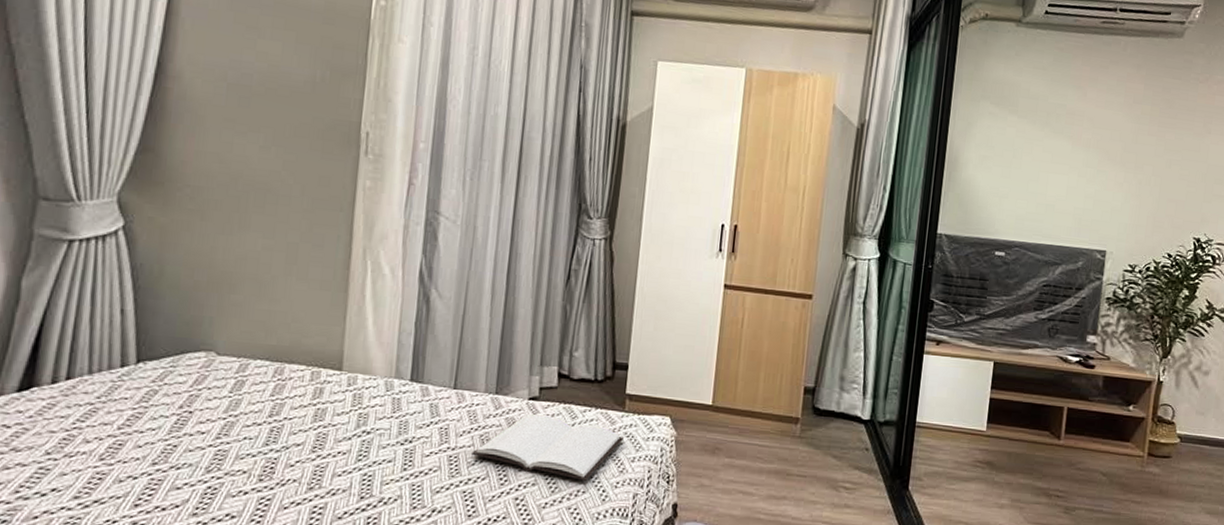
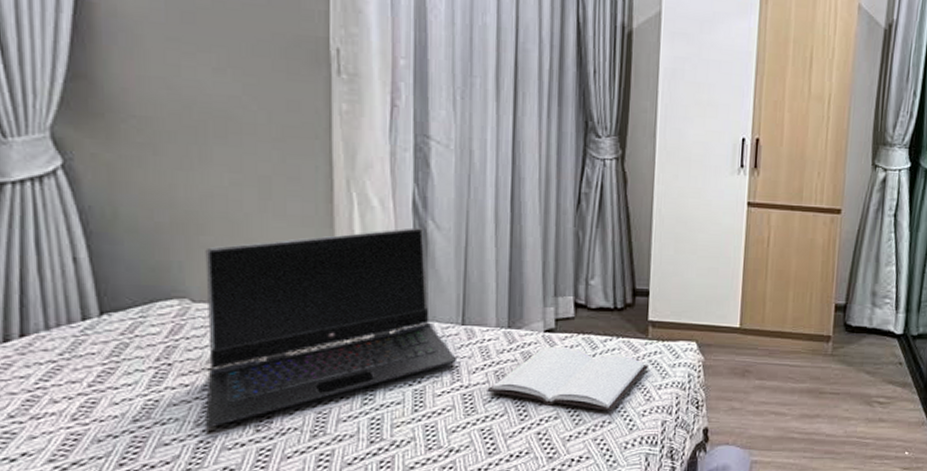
laptop computer: none [216,295,447,475] -> present [205,227,458,429]

